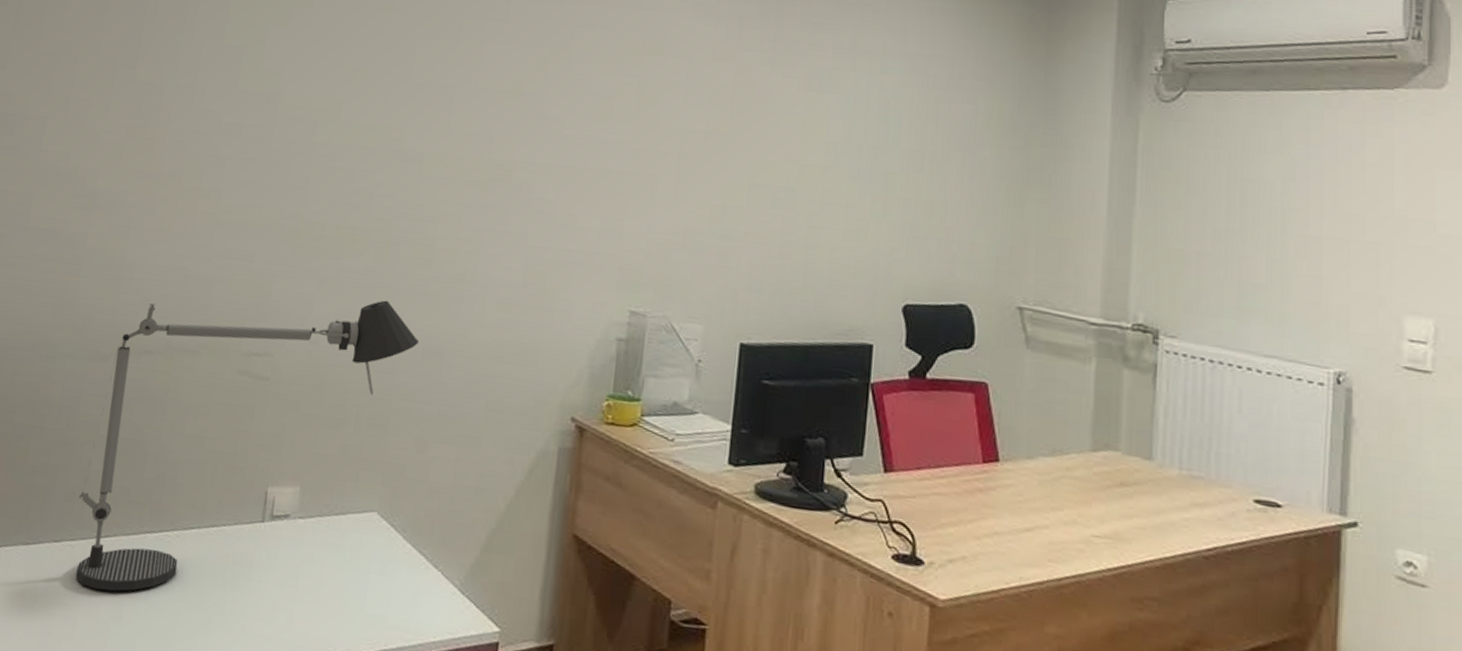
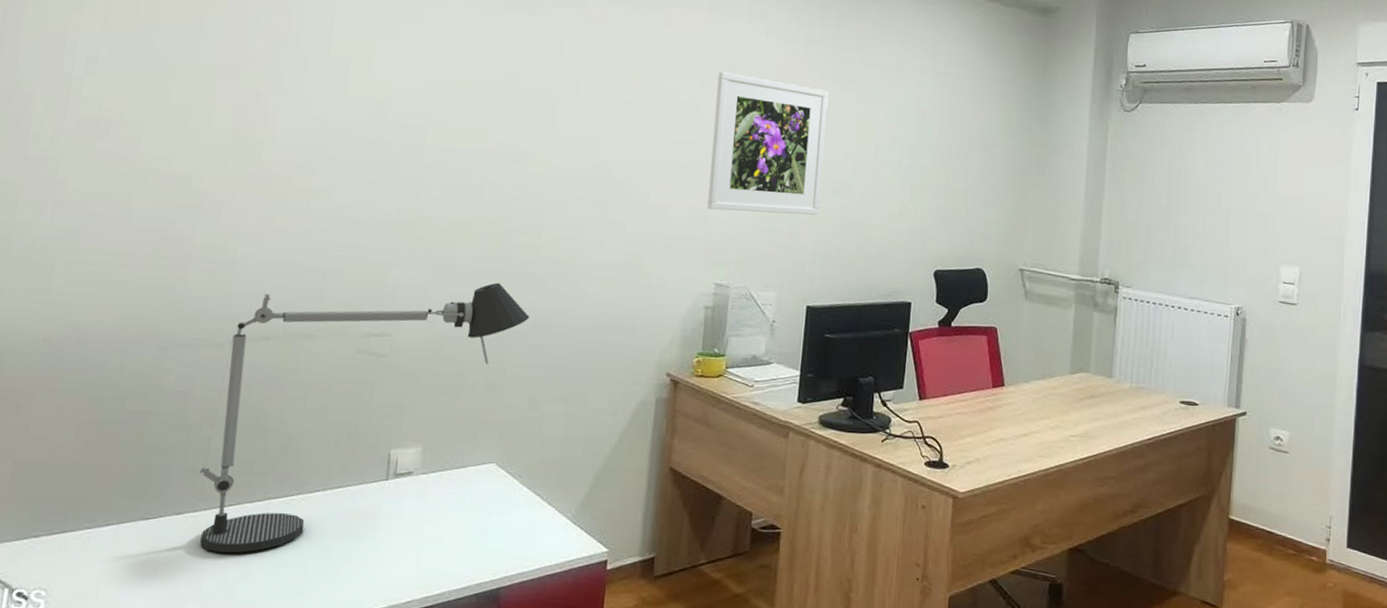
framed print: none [621,56,768,230] -> present [707,72,829,215]

